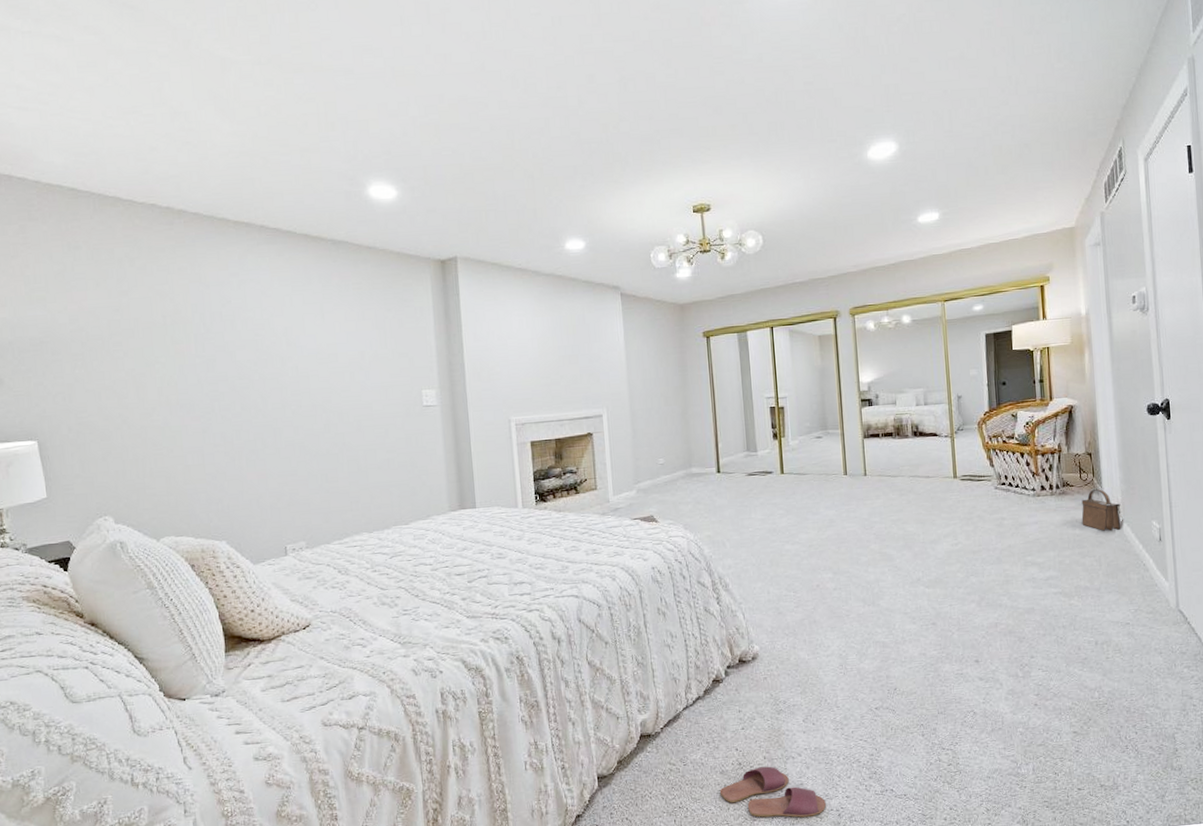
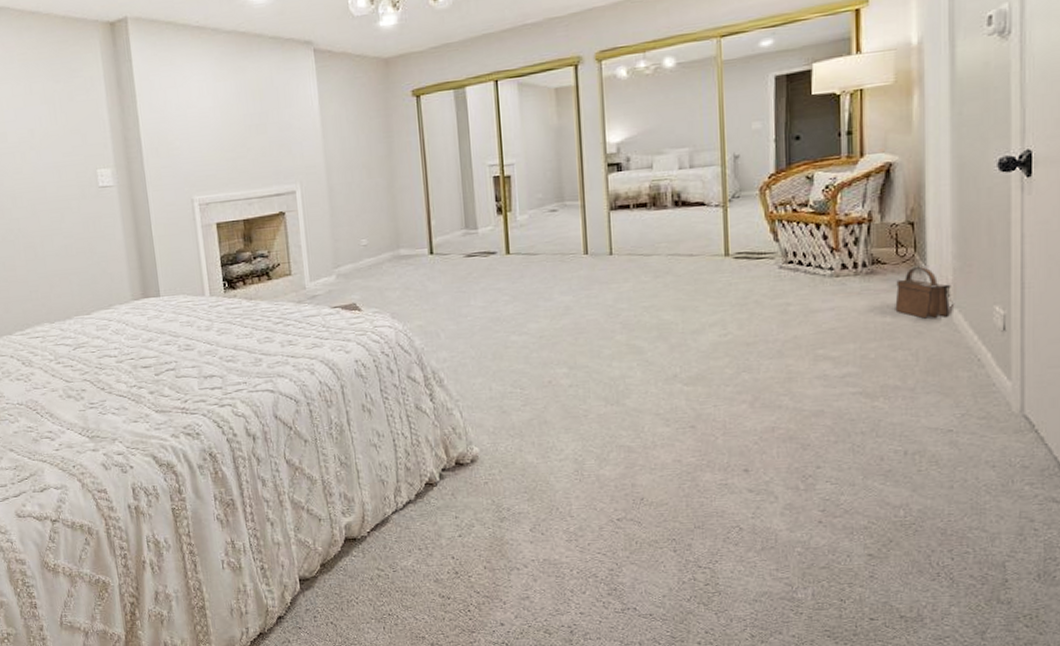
slippers: present [719,766,826,818] -> none [433,577,556,632]

